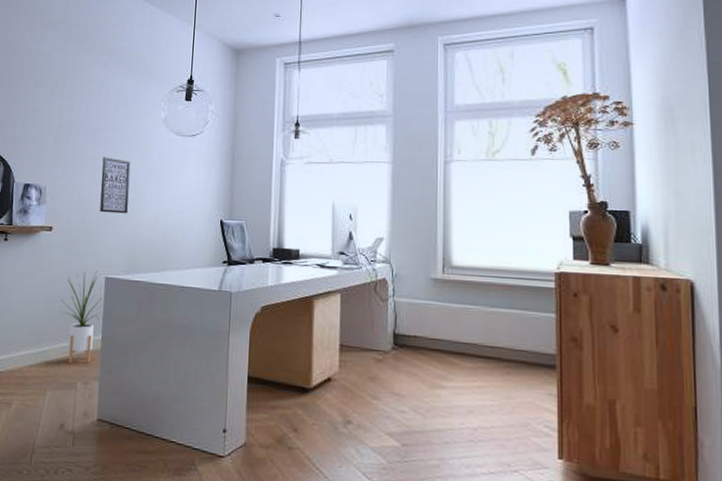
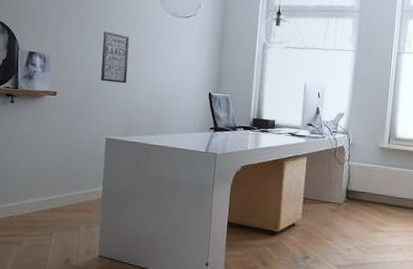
house plant: present [60,271,103,364] -> none [64,132,104,211]

